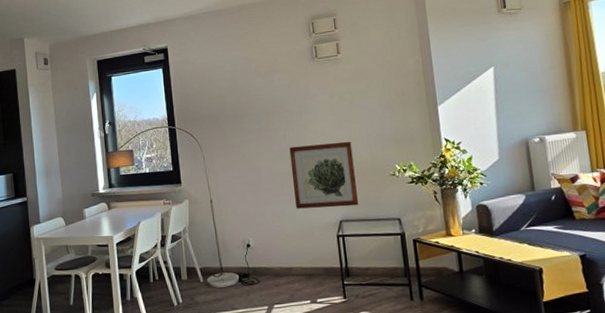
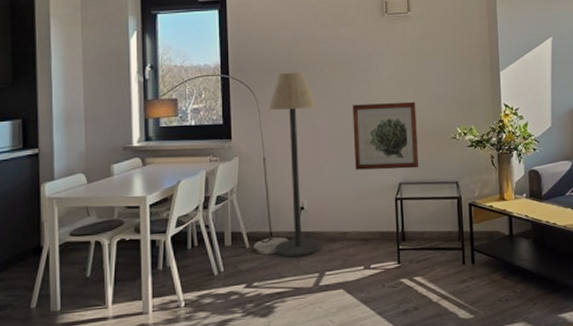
floor lamp: none [212,119,269,291] -> present [269,72,321,258]

